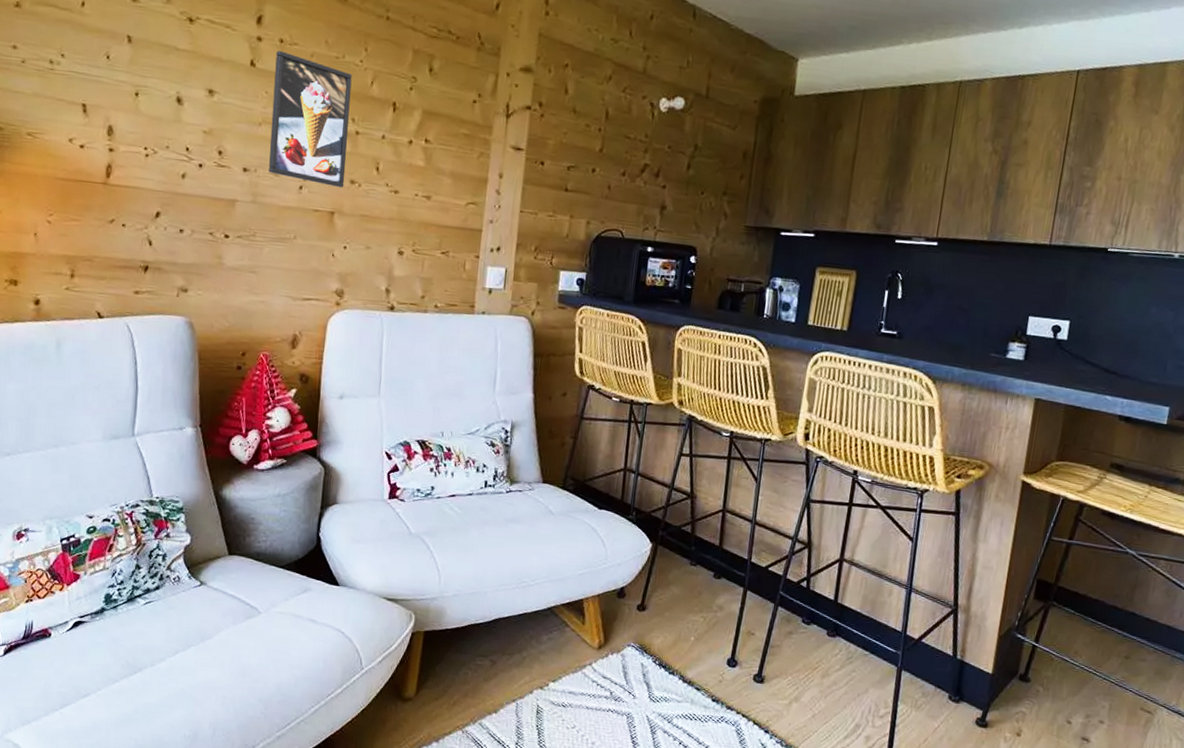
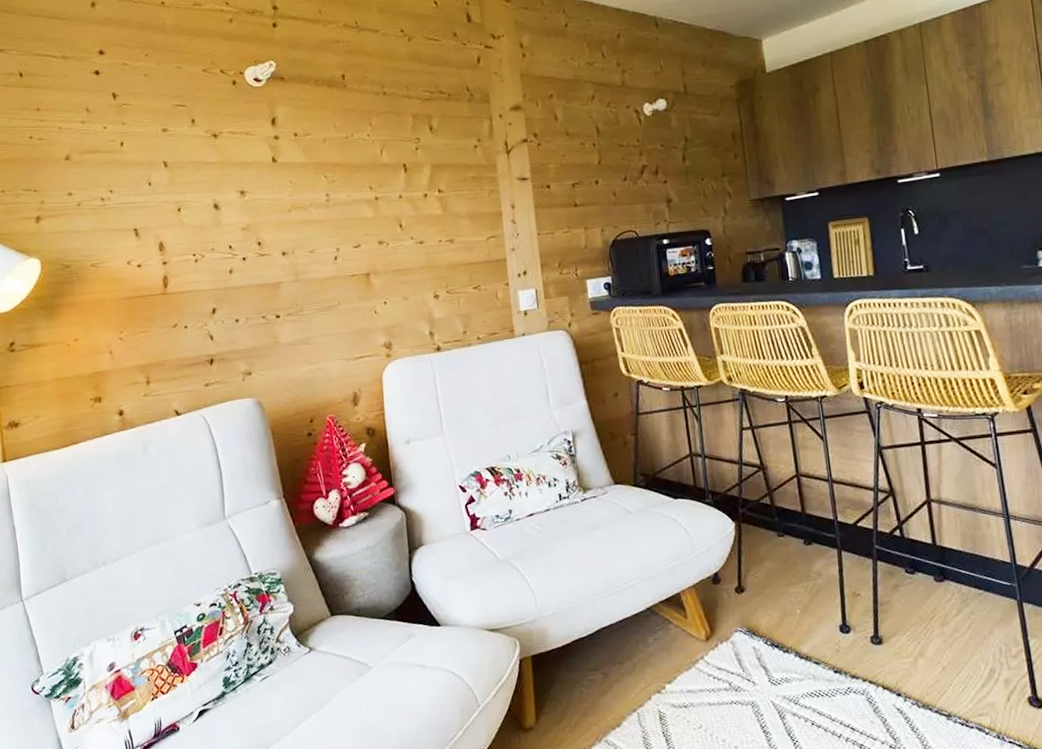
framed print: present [269,51,352,188] -> none [293,143,374,252]

